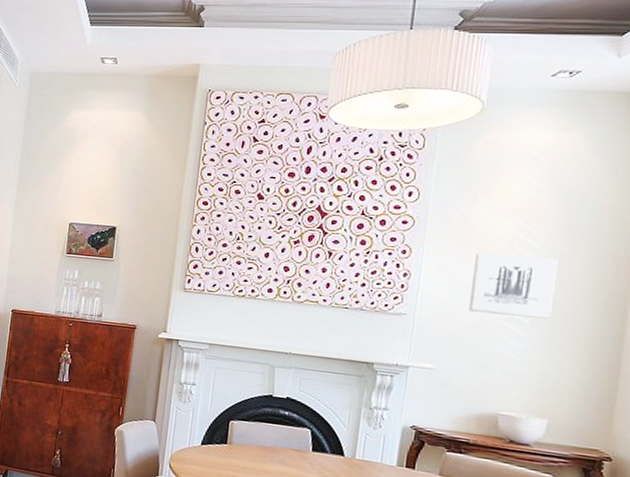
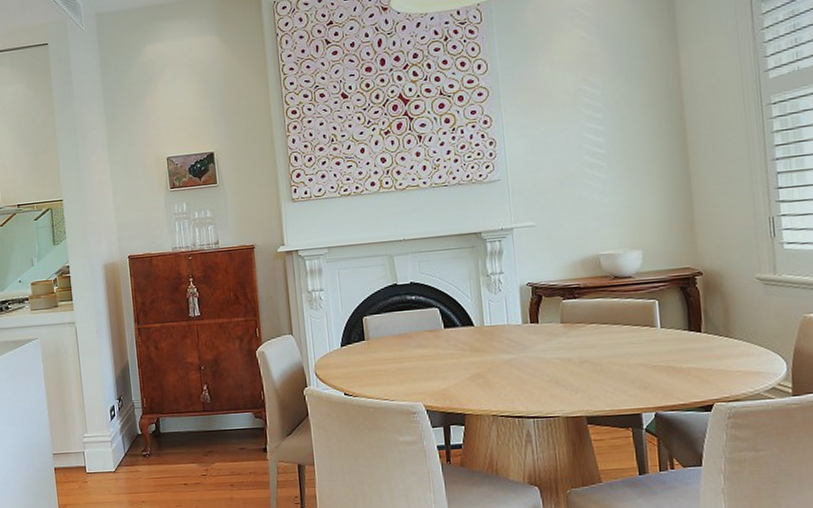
wall art: present [469,253,558,319] -> none [549,102,624,165]

